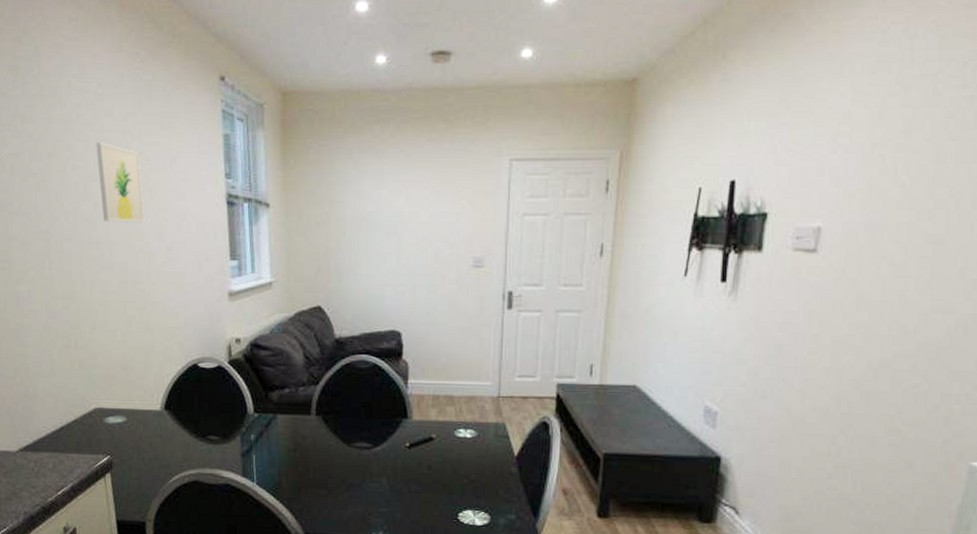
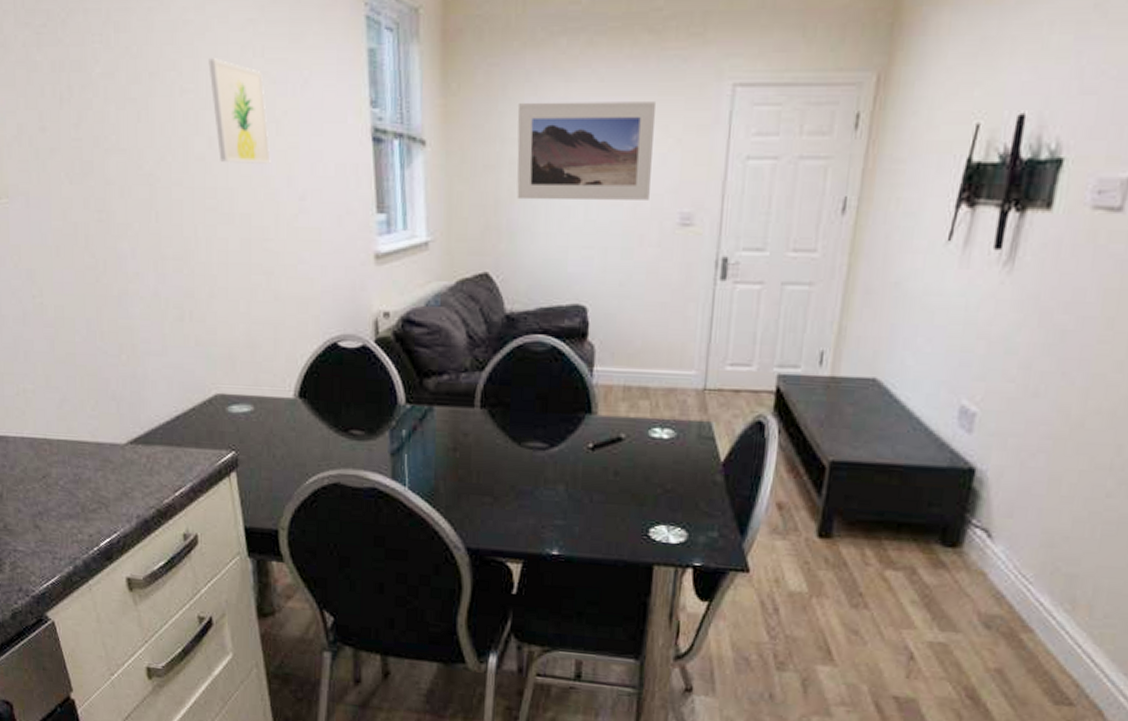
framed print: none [342,173,450,249] -> present [516,102,655,201]

